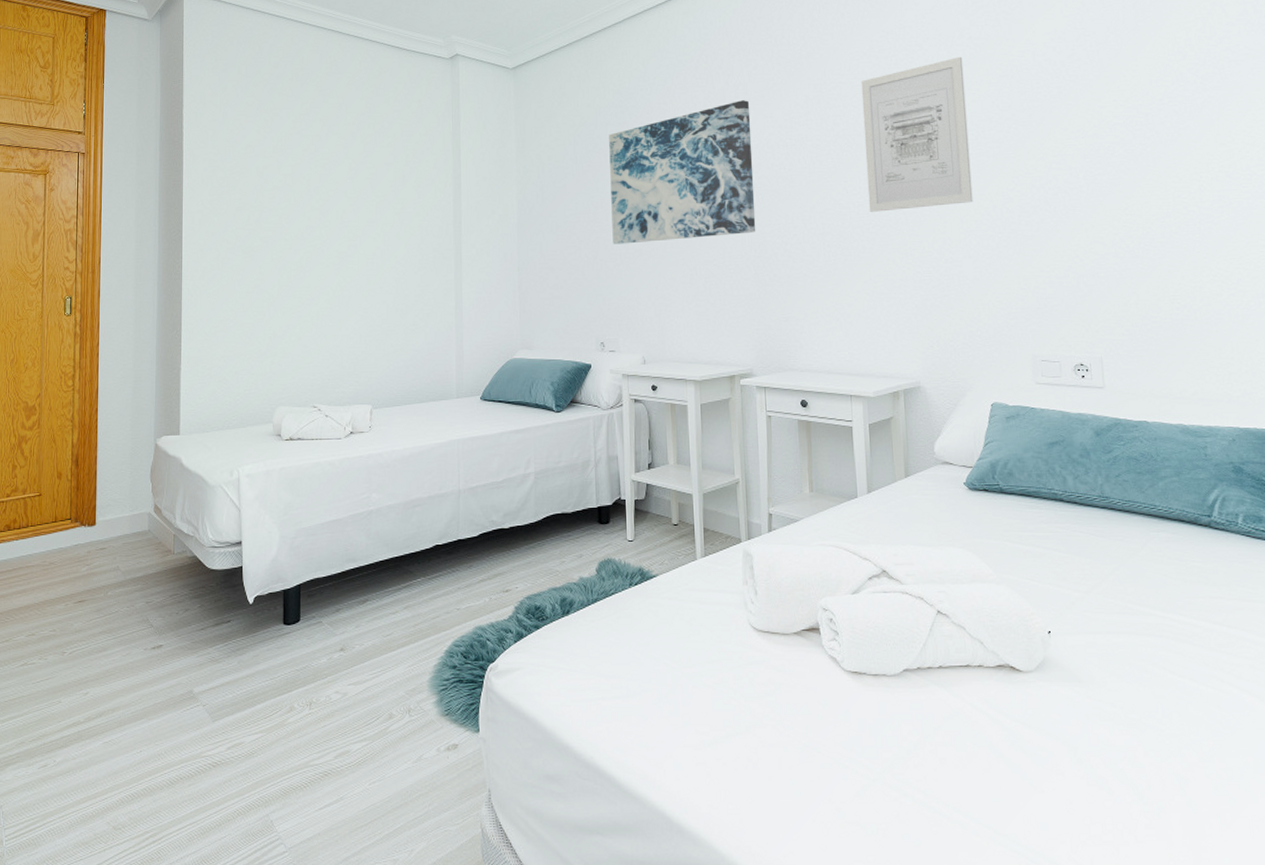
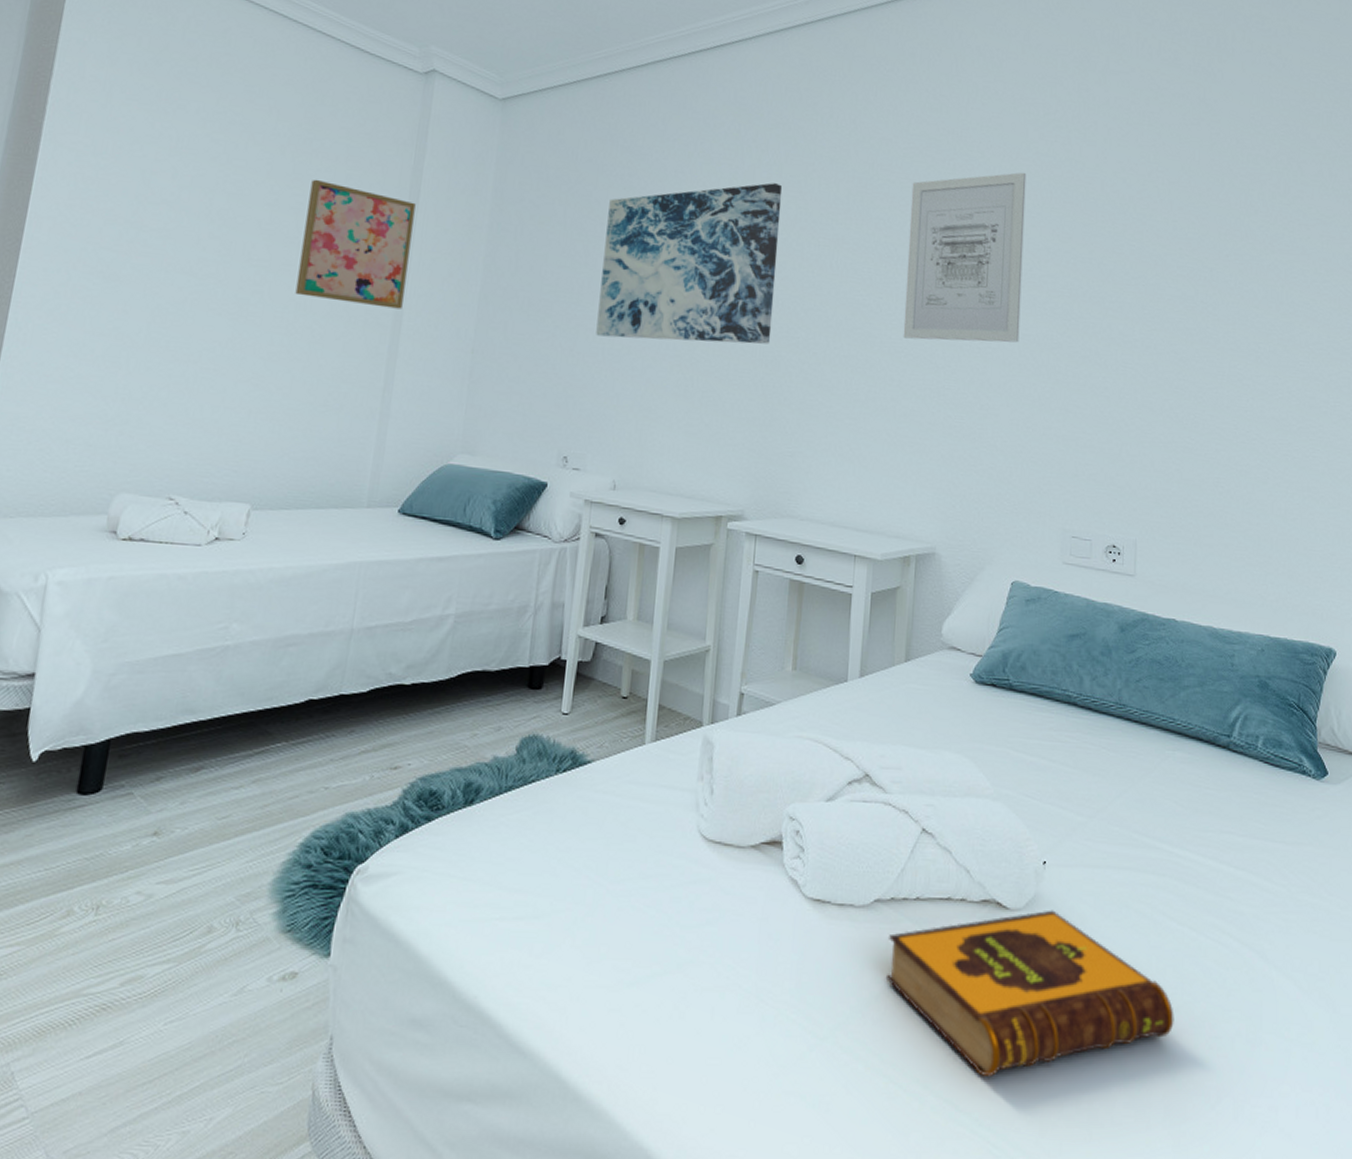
wall art: none [379,153,460,245] -> present [295,179,416,309]
hardback book: none [920,670,1185,807] -> present [885,910,1174,1078]

